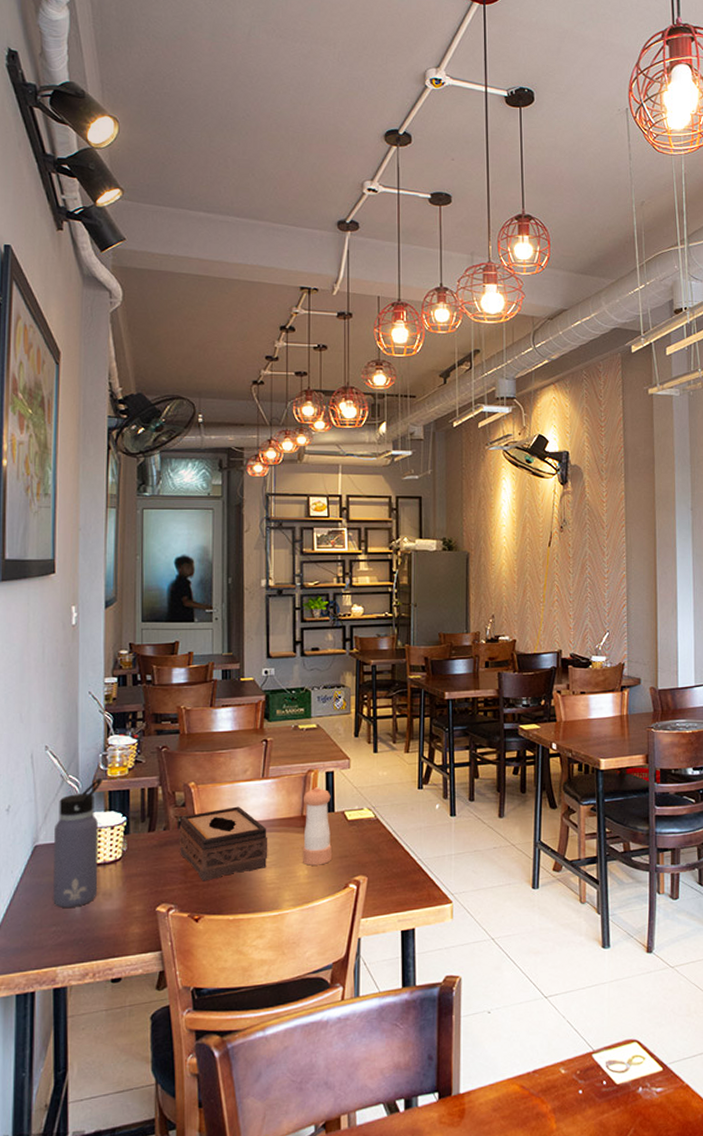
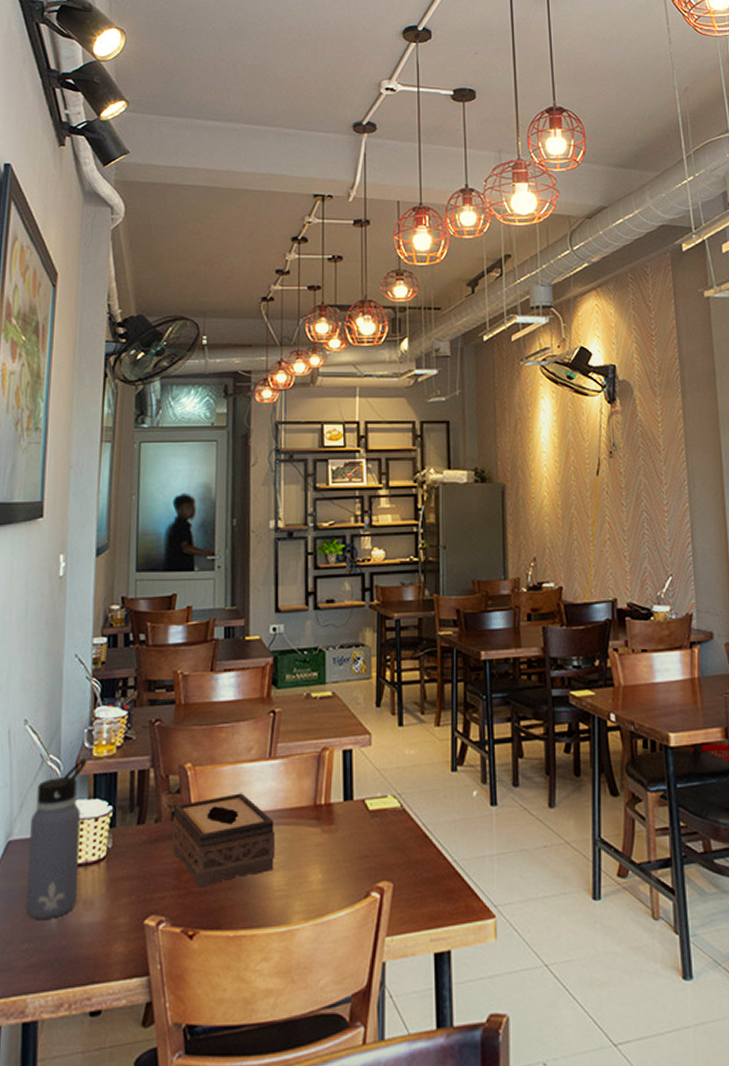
pepper shaker: present [303,787,332,866] -> none [316,769,350,868]

